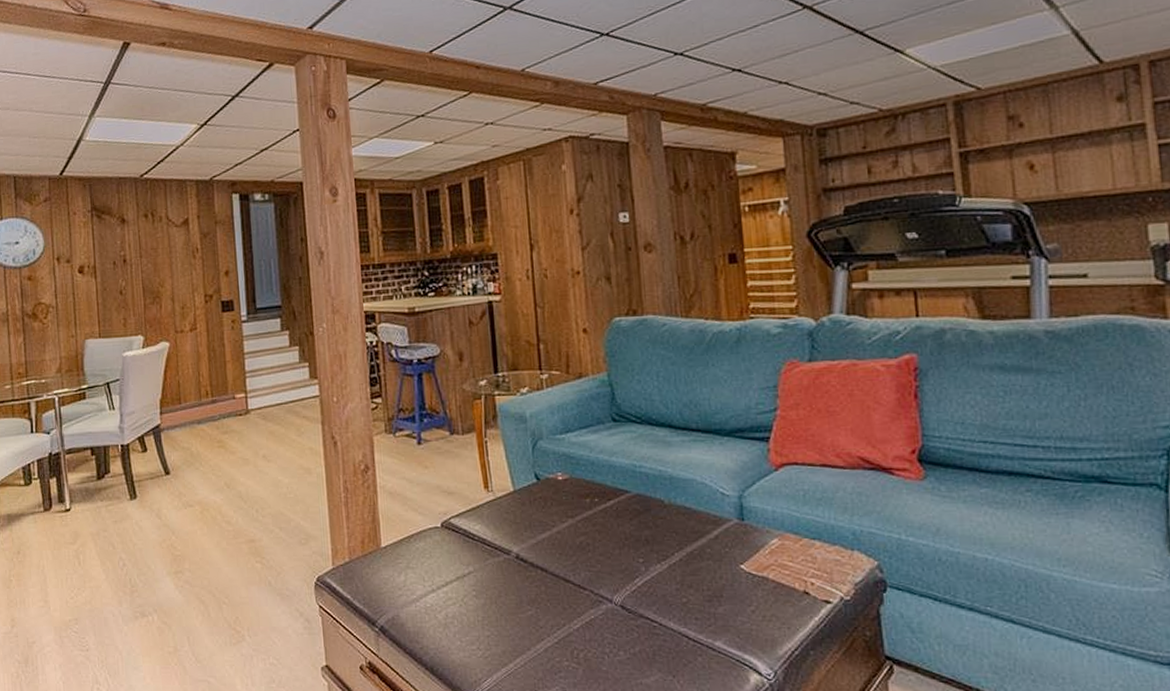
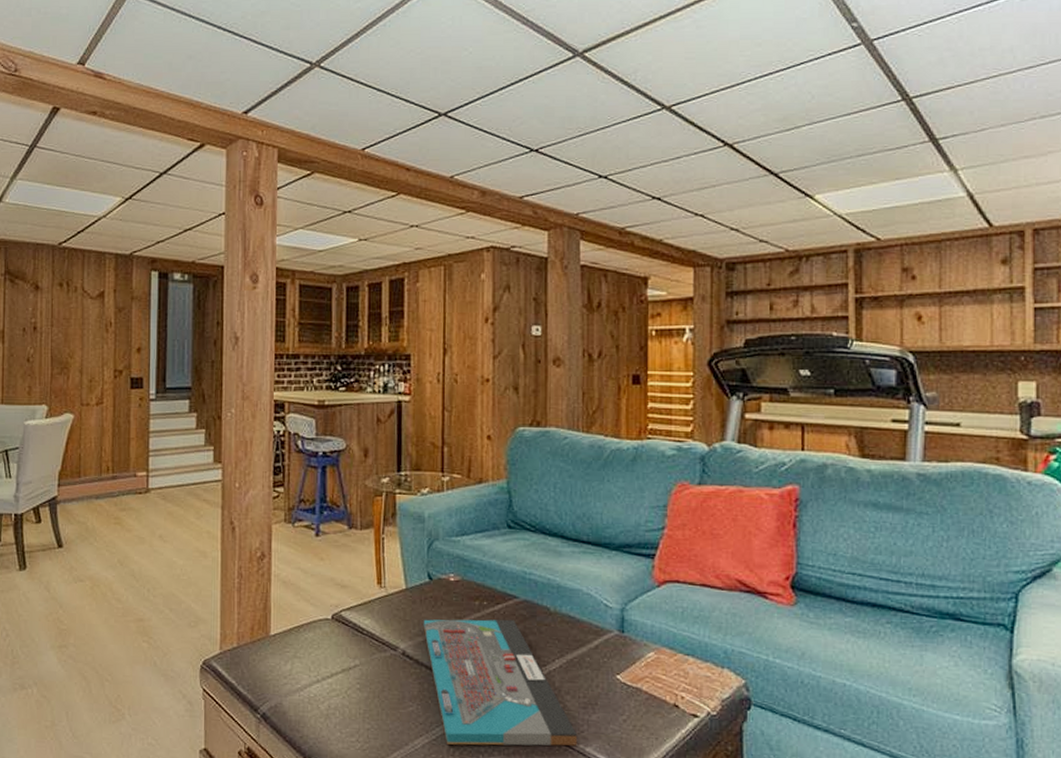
board game: none [534,515,706,647] -> present [423,619,578,746]

